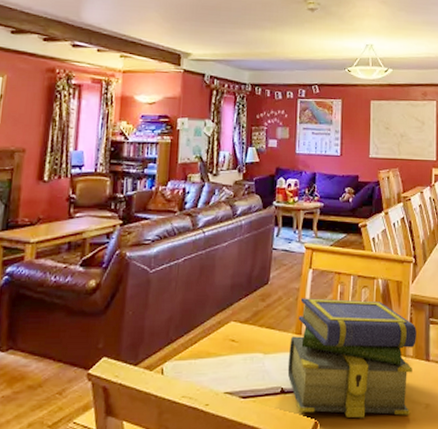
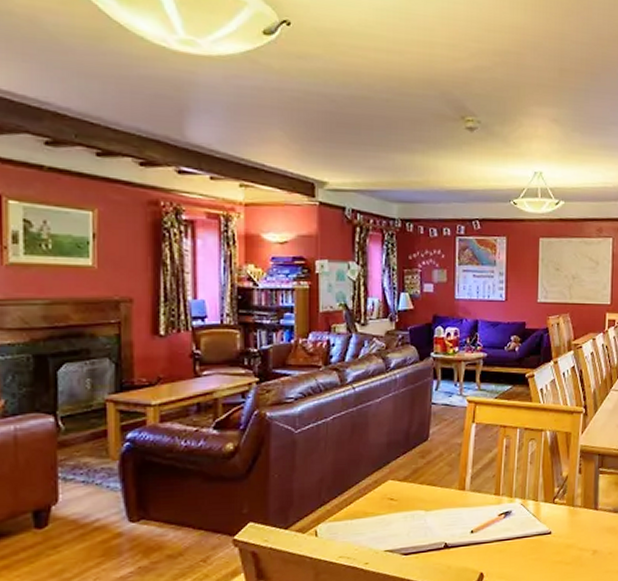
stack of books: present [287,298,416,418] -> none [451,453,585,568]

